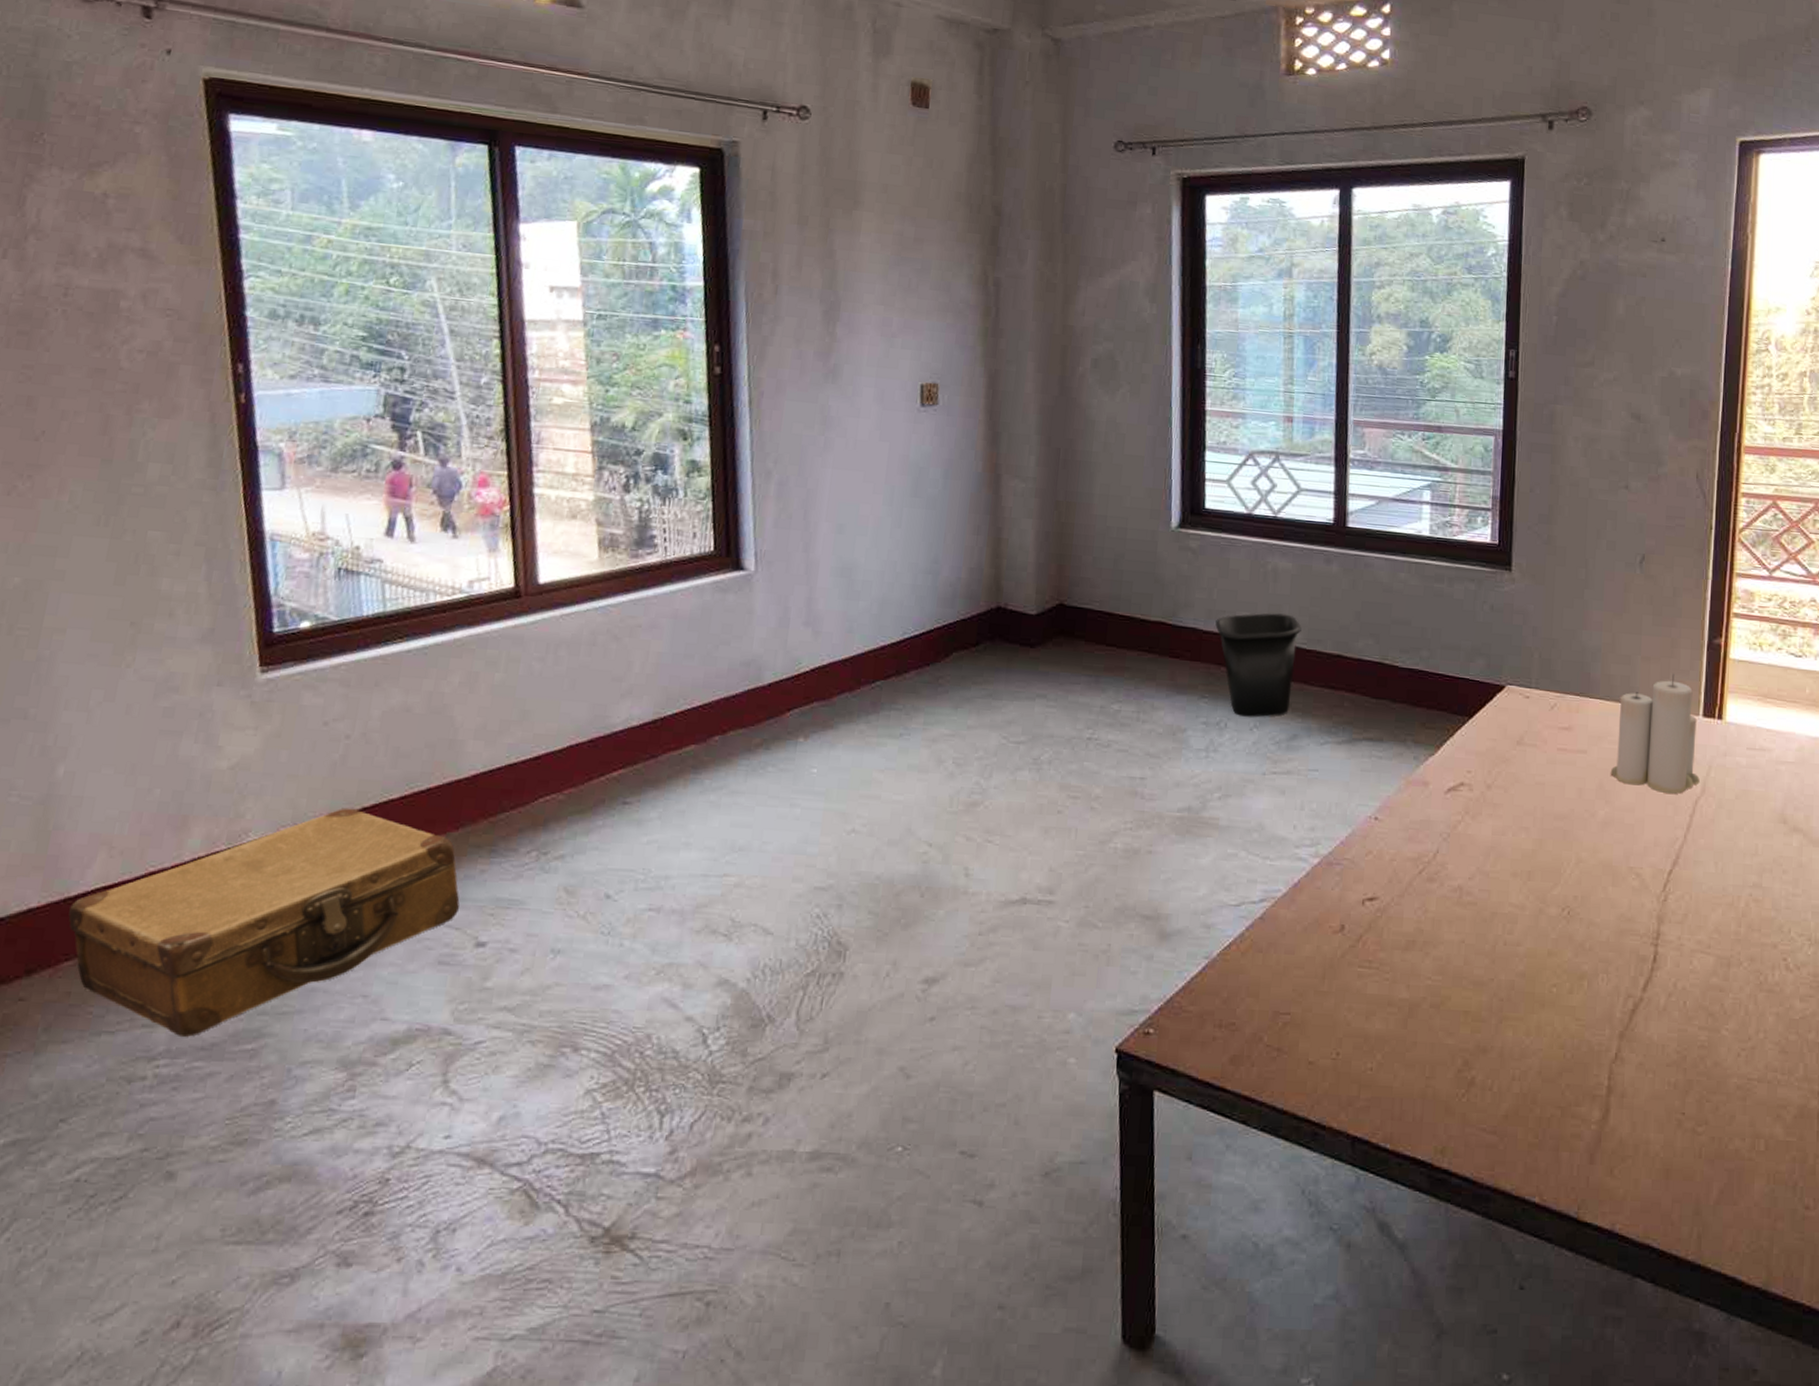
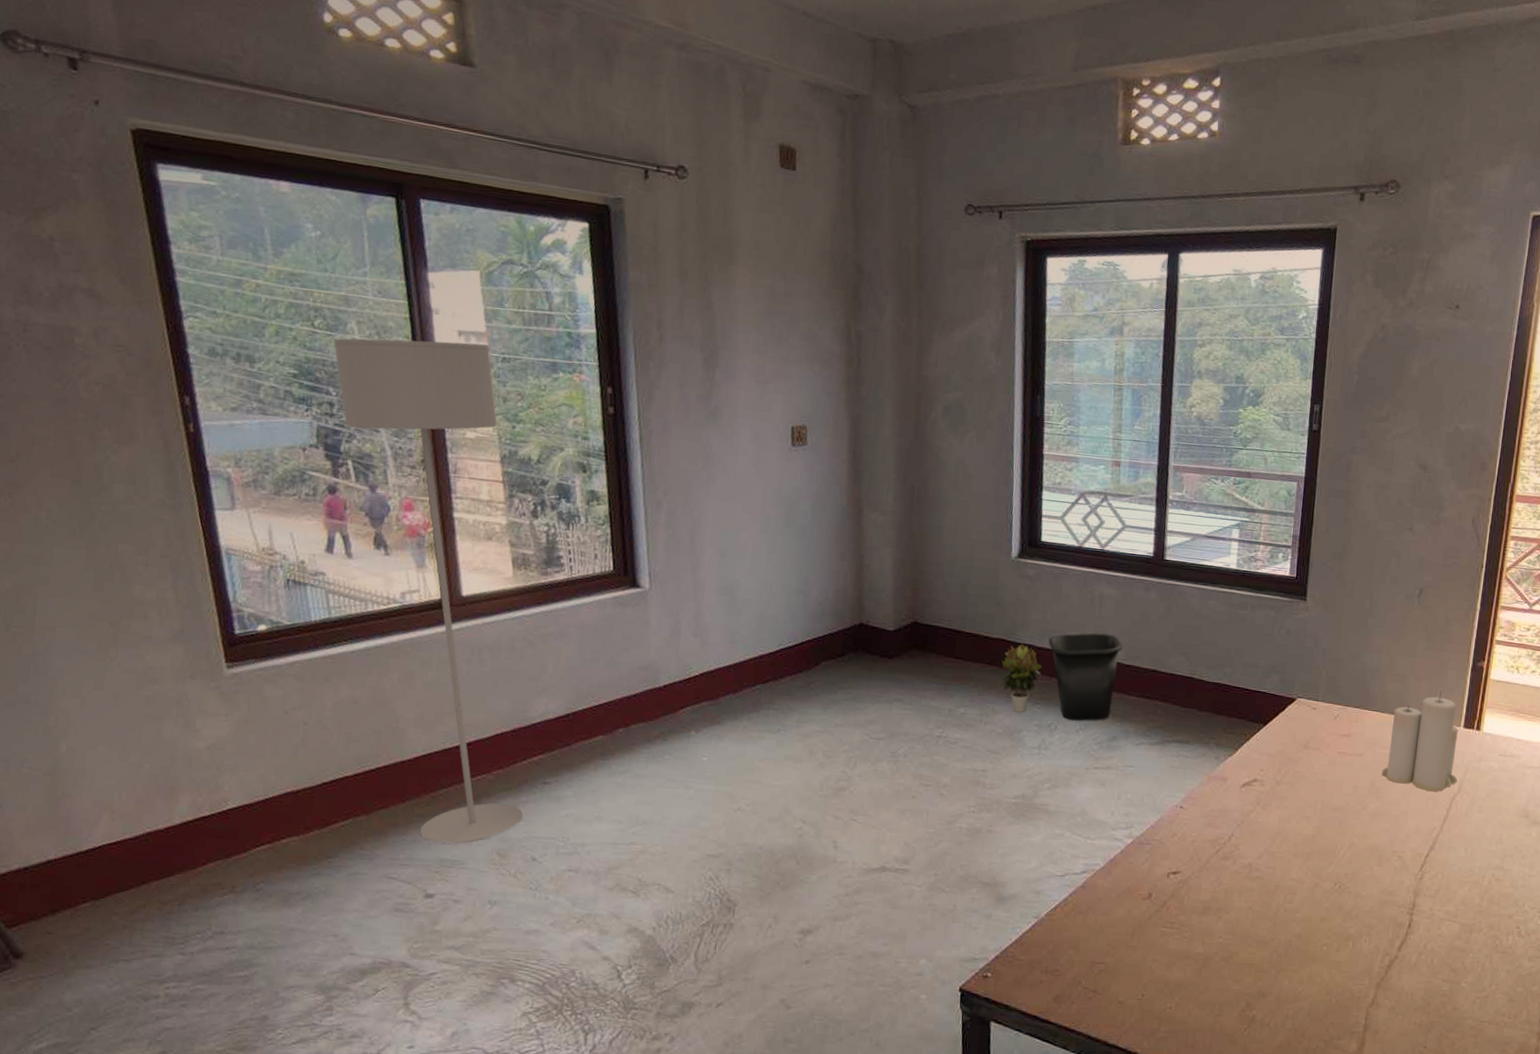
suitcase: present [68,807,460,1037] -> none [82,782,410,965]
floor lamp: none [410,296,598,879] -> present [334,338,524,844]
potted plant: none [1159,627,1210,708] -> present [999,643,1043,713]

